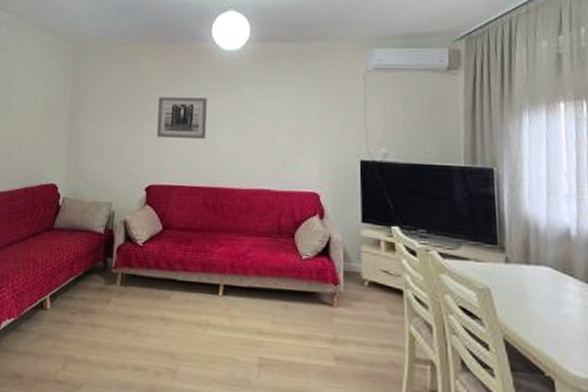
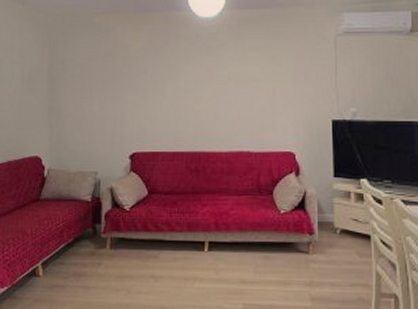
wall art: present [156,97,207,139] -> none [138,66,187,106]

